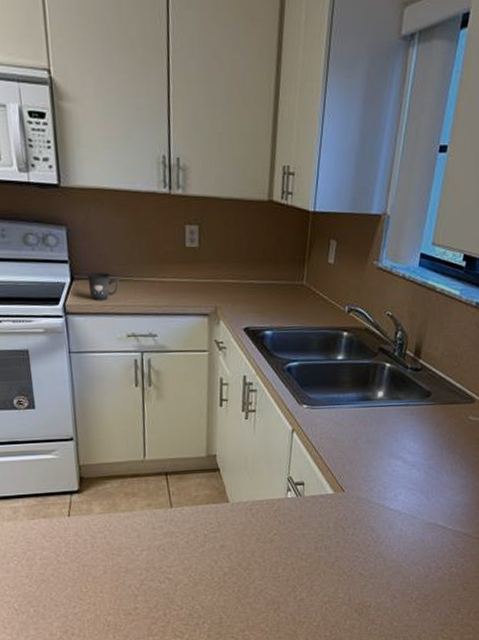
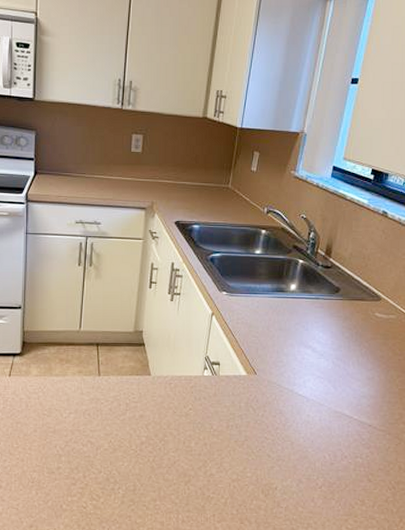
mug: present [87,272,120,301] -> none [48,168,74,192]

